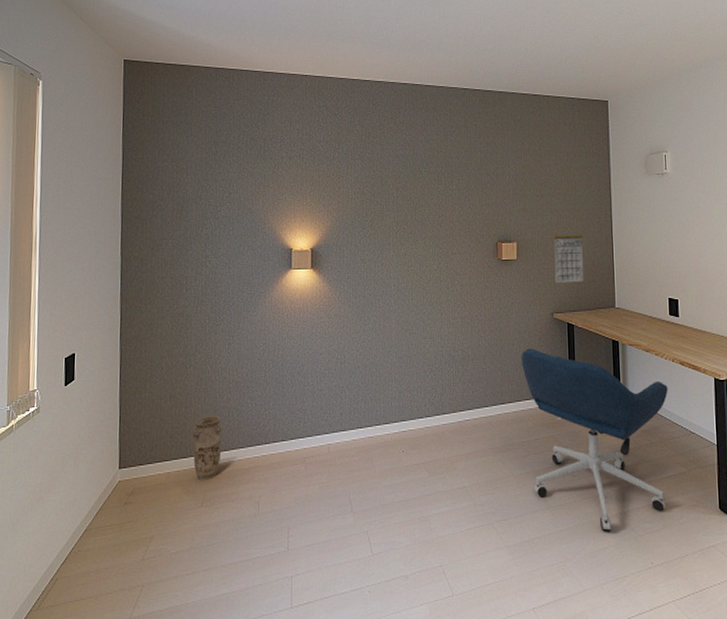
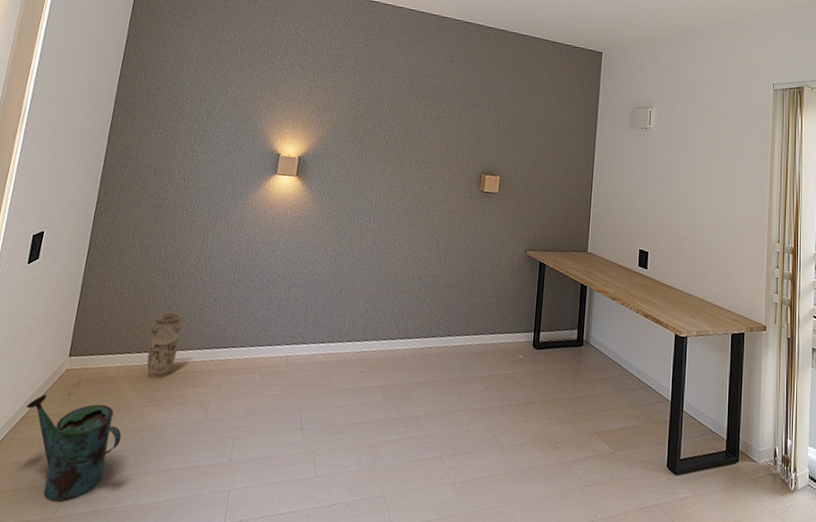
watering can: none [87,506,181,603] -> present [26,394,122,502]
office chair: present [522,348,668,532] -> none [487,282,629,479]
calendar: present [553,225,583,283] -> none [532,166,564,223]

